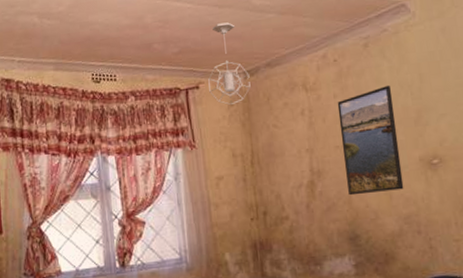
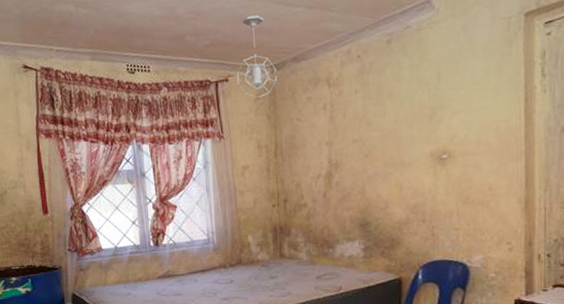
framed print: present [337,85,404,196] -> none [357,82,414,186]

